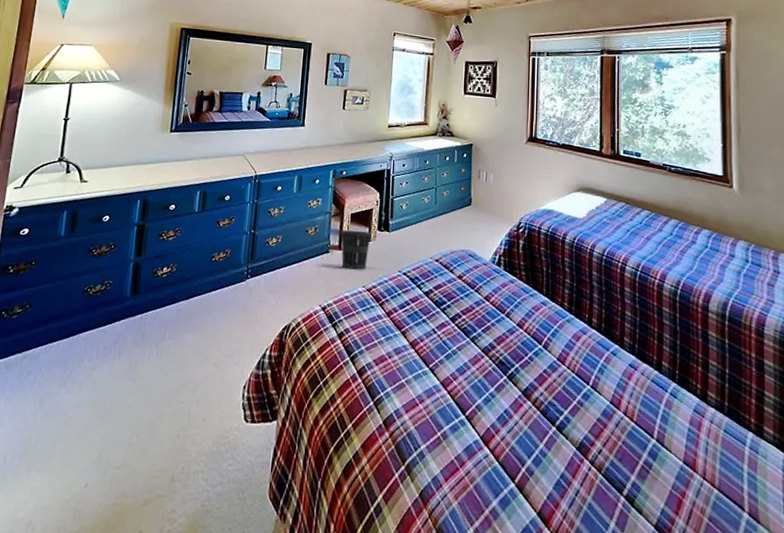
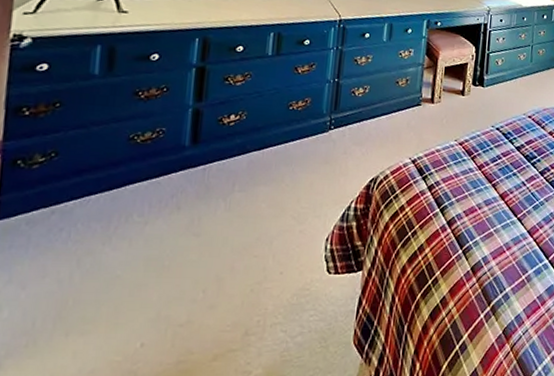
wastebasket: present [340,230,372,270] -> none [433,83,466,124]

